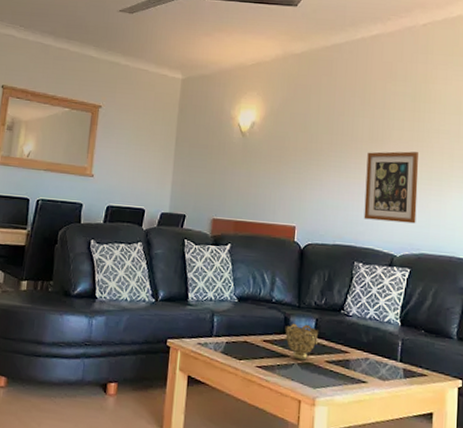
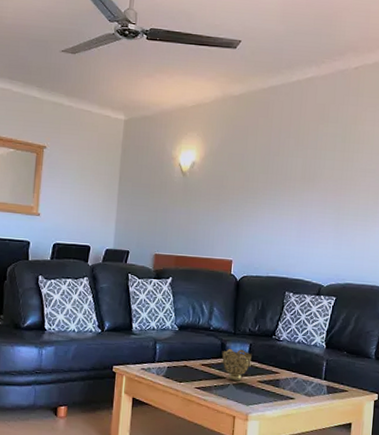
wall art: present [364,151,419,224] -> none [295,189,346,256]

